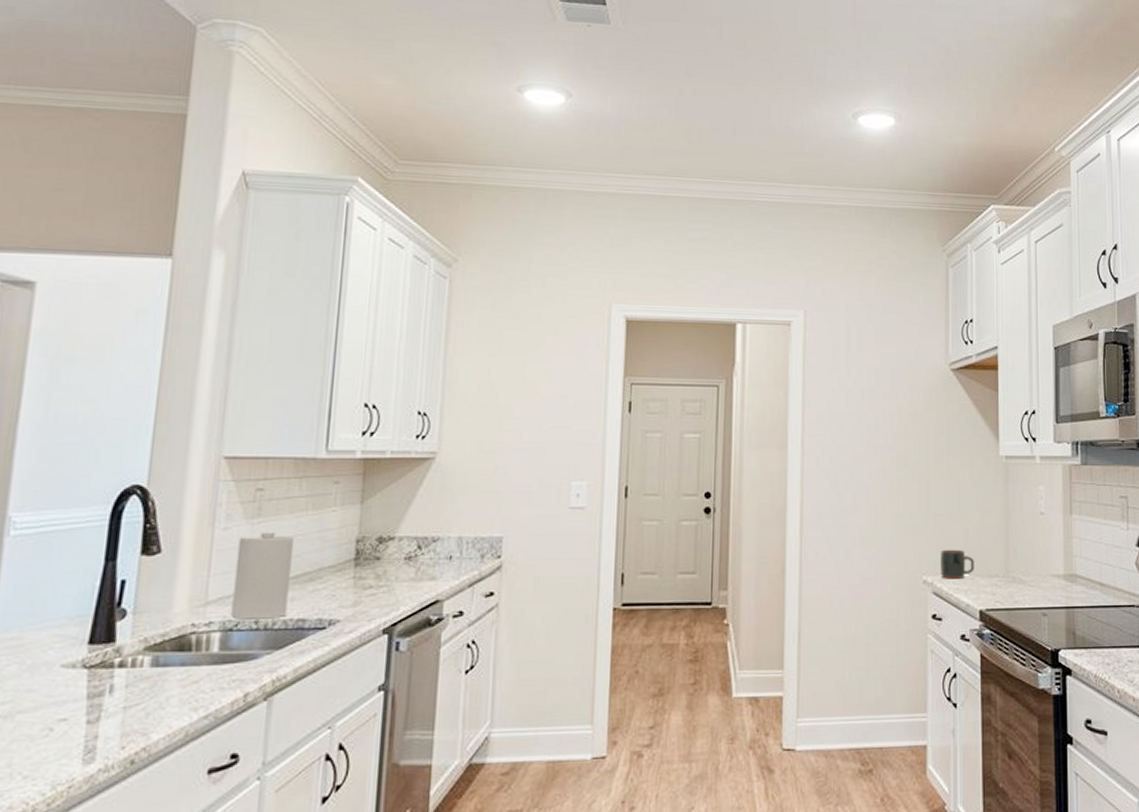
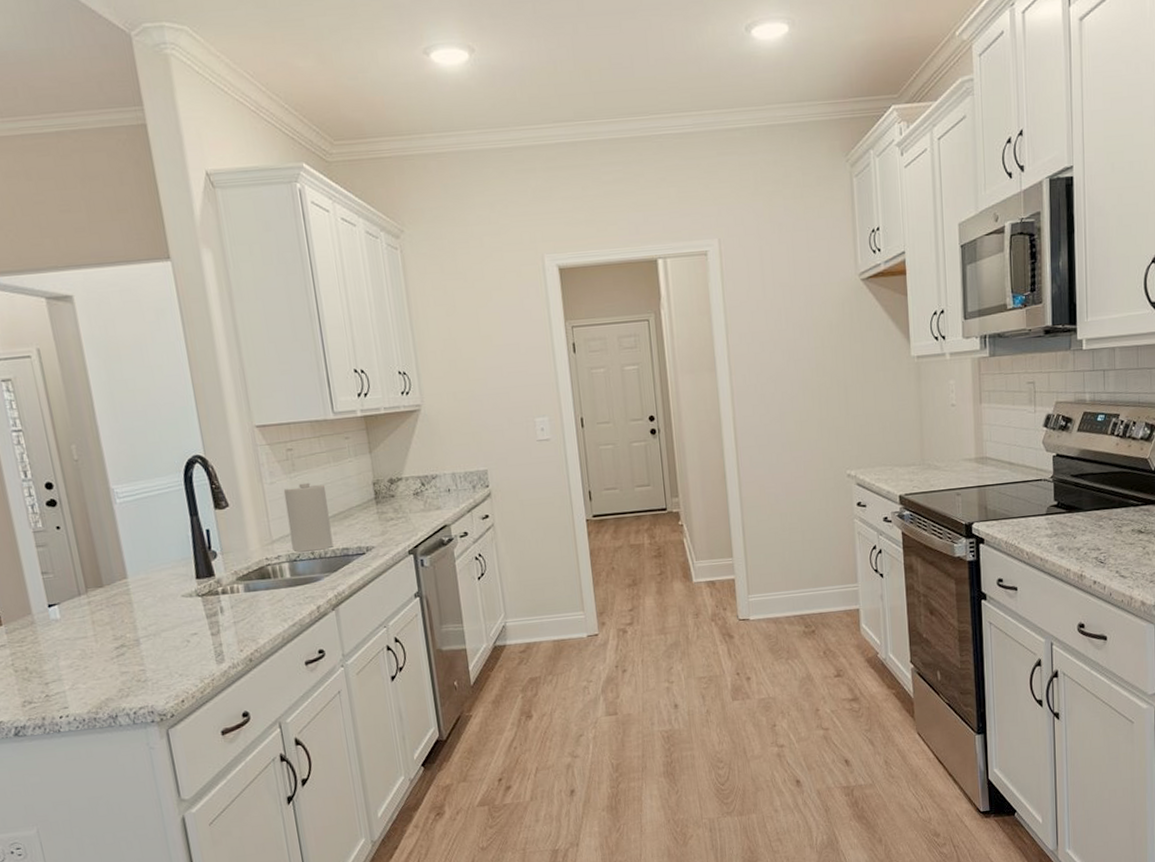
mug: present [940,549,974,579] -> none [861,444,893,471]

